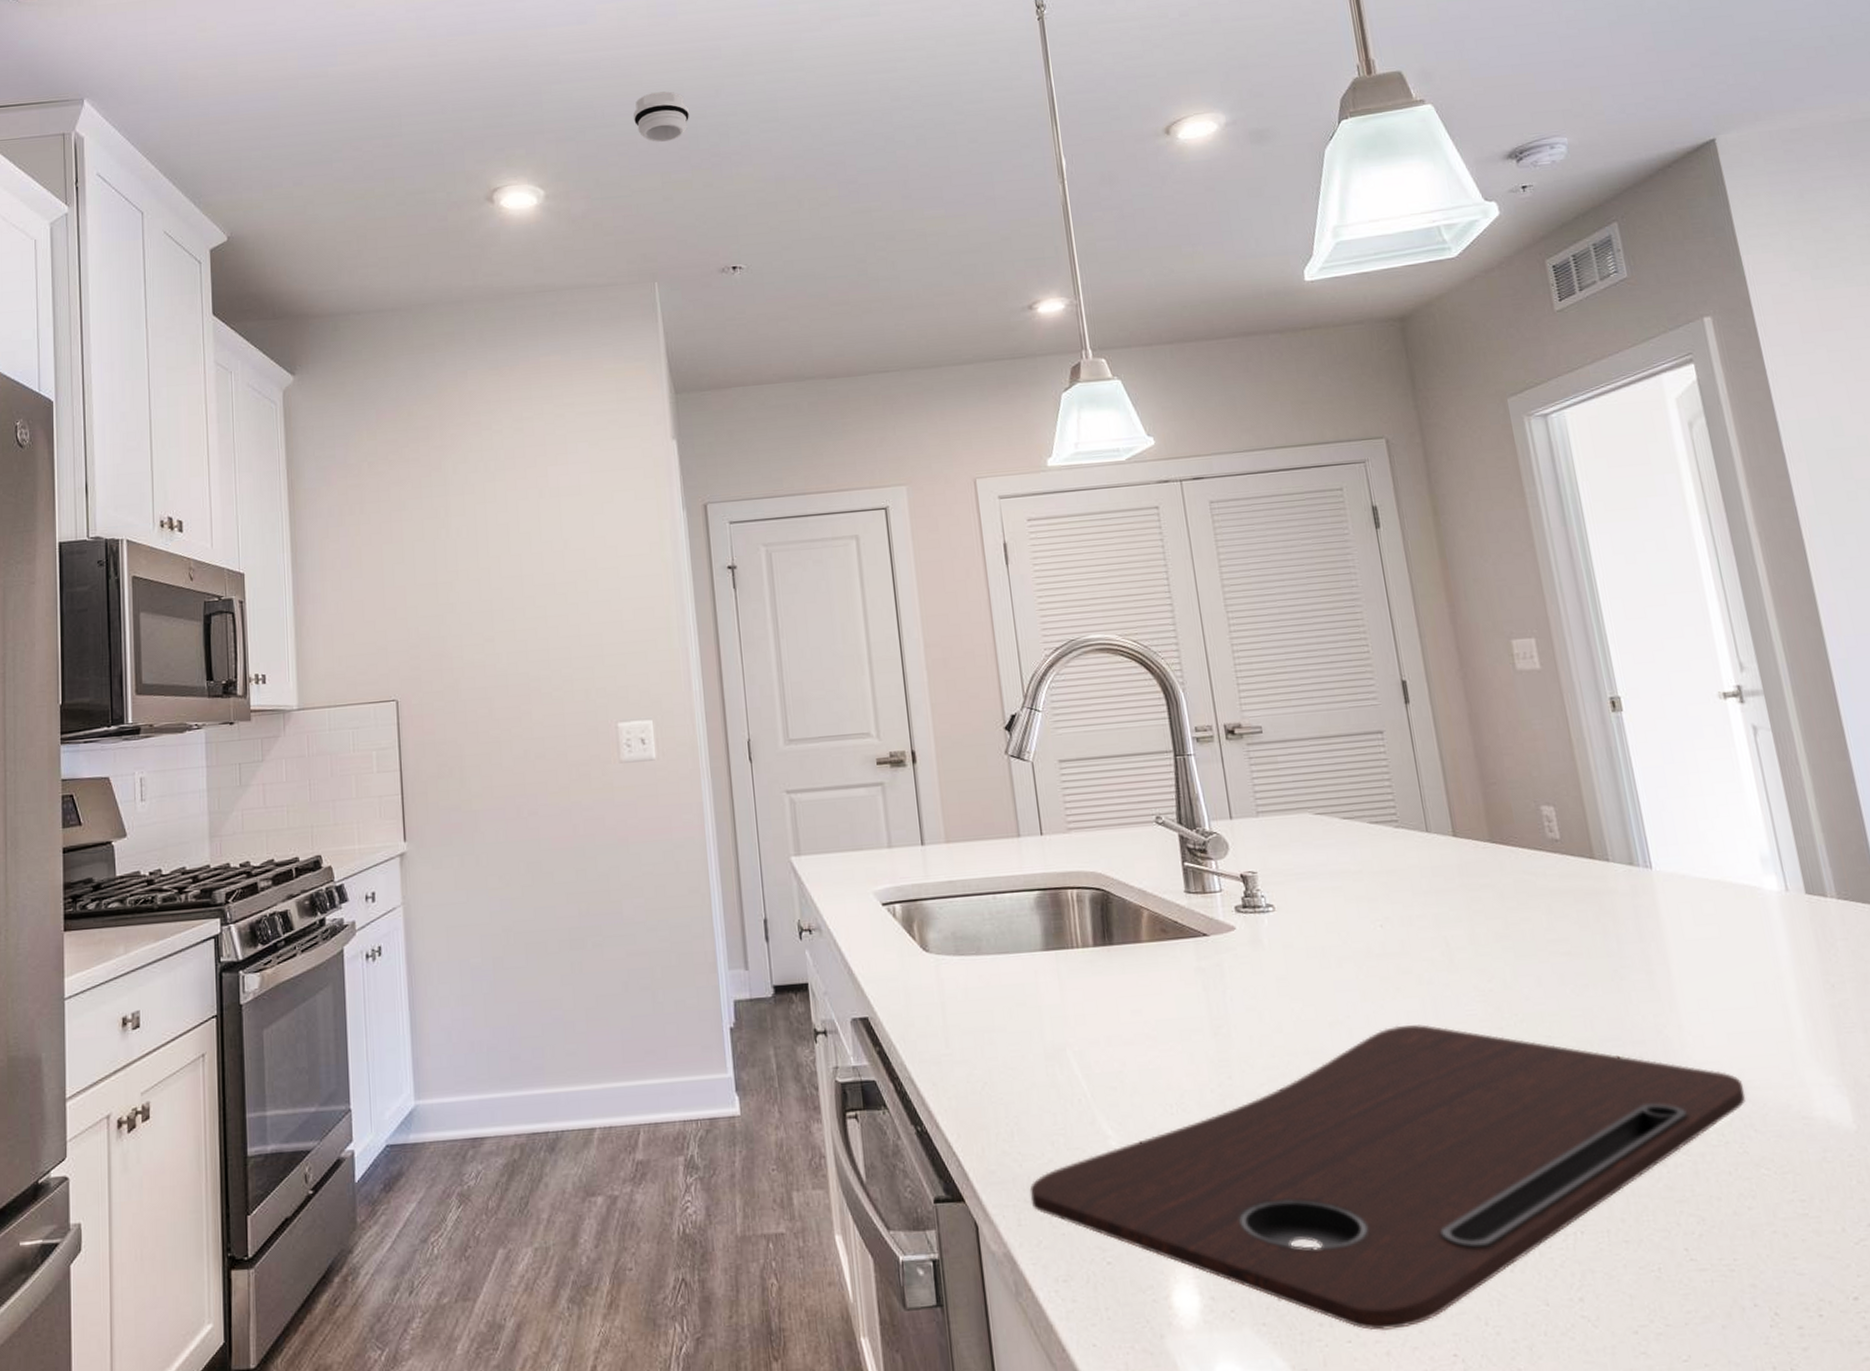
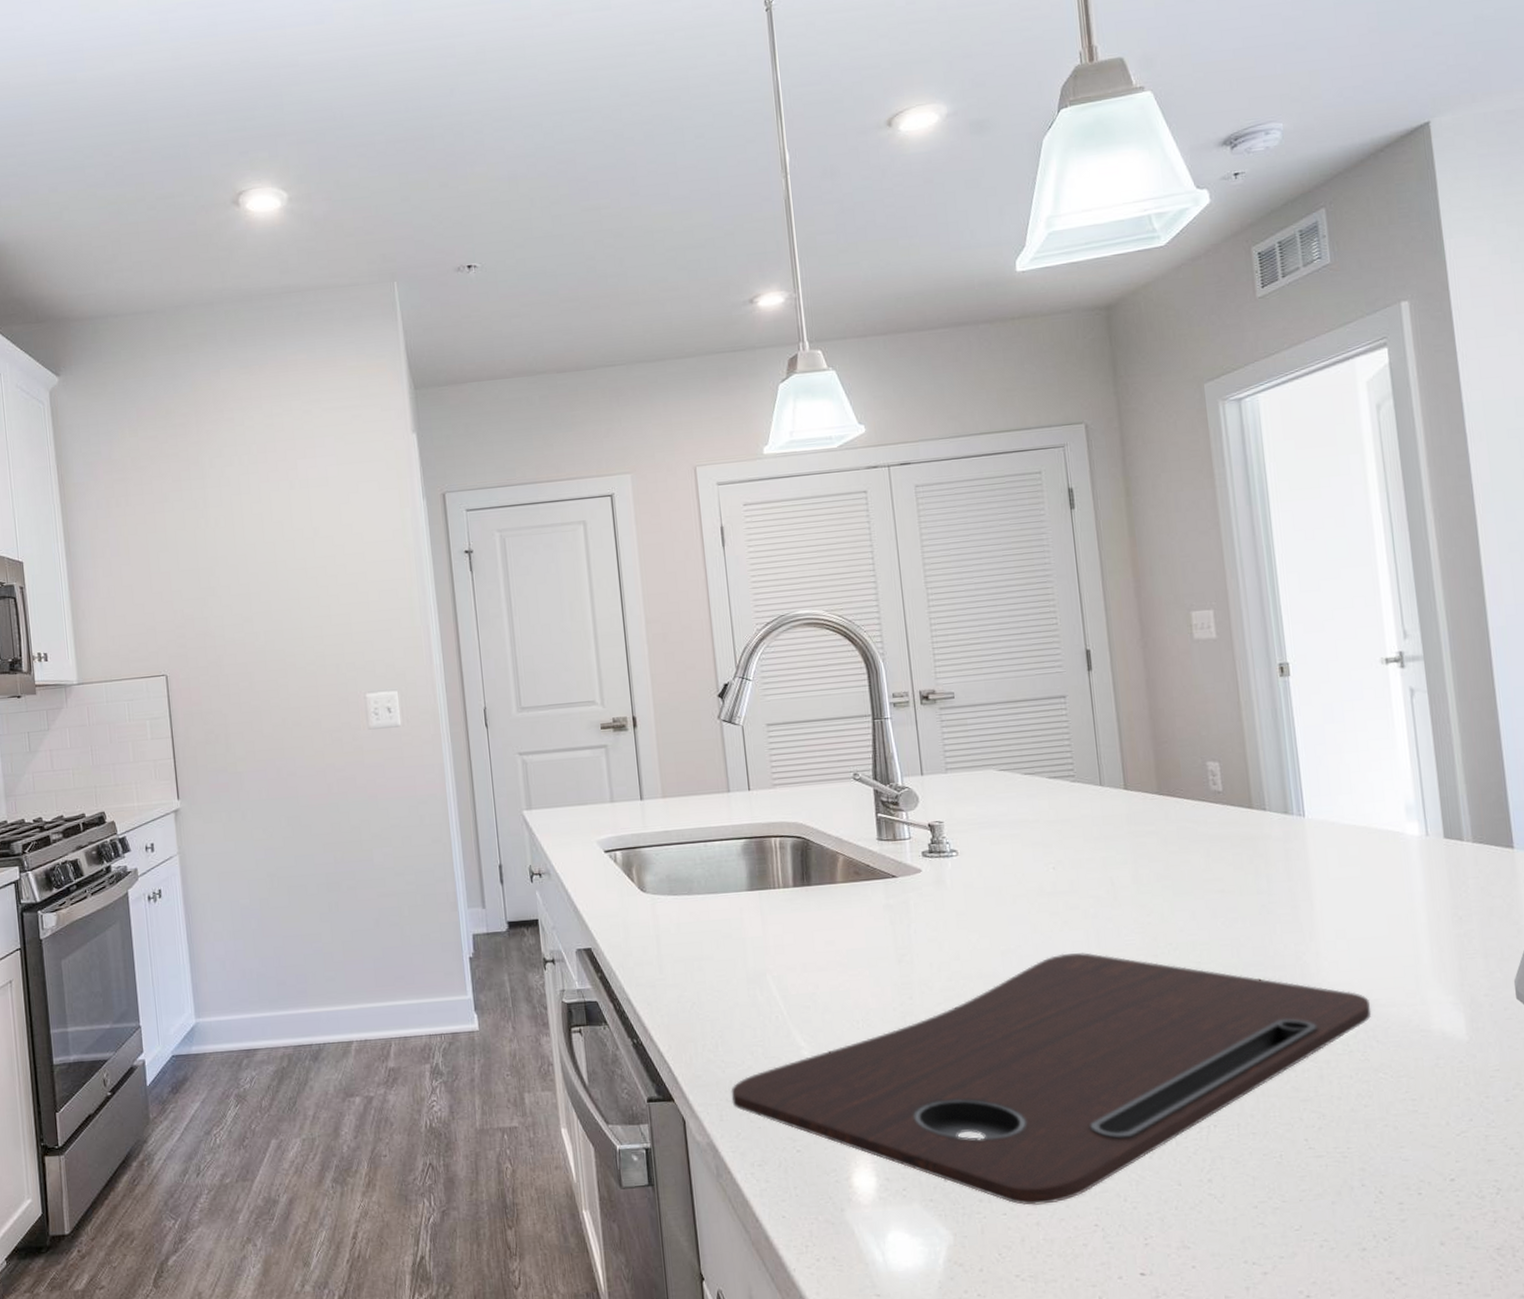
smoke detector: present [633,91,690,142] -> none [370,91,426,143]

